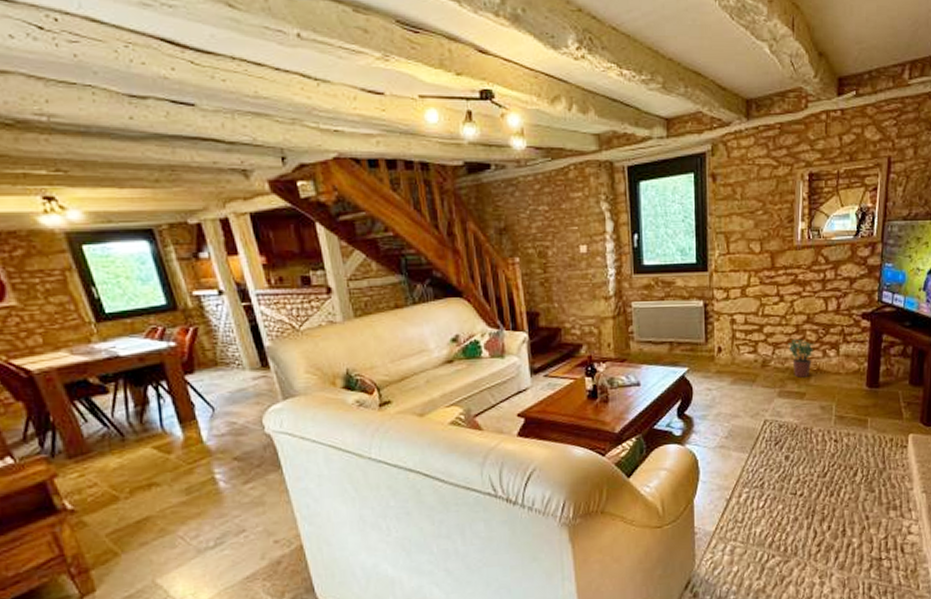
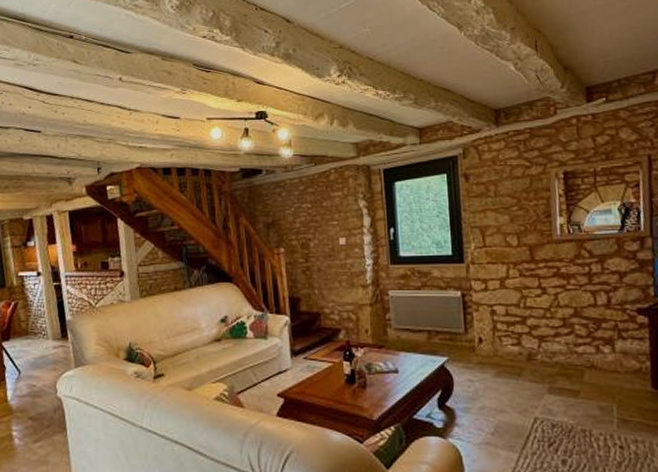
potted plant: present [788,338,814,378] -> none [555,332,585,374]

